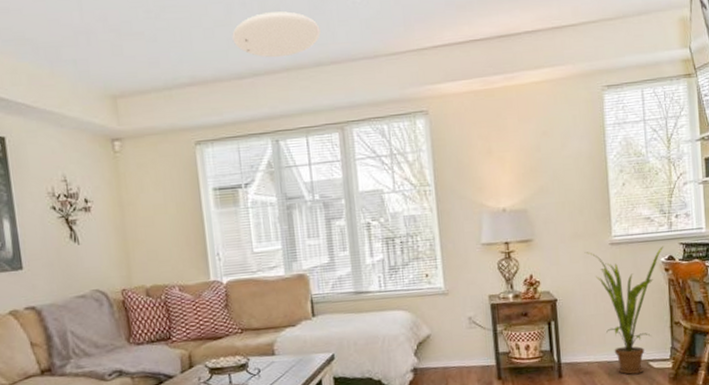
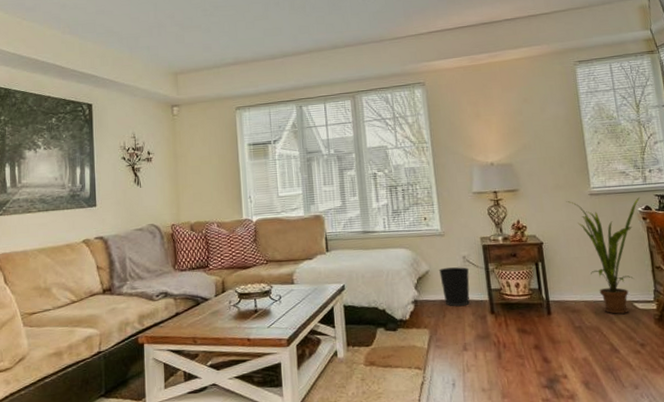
ceiling light: present [232,11,321,58] -> none [268,8,337,43]
wastebasket: none [442,329,476,373] -> present [439,267,470,307]

